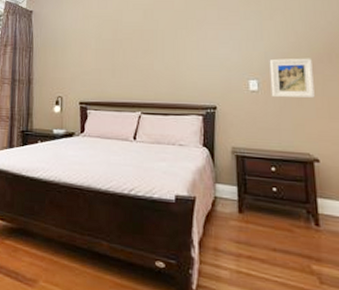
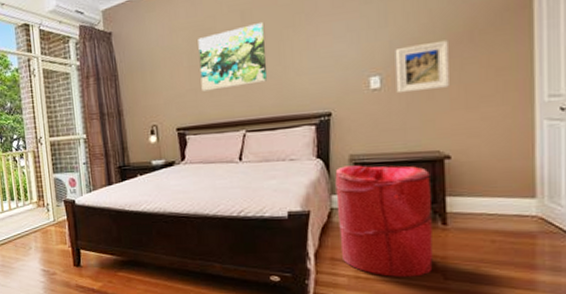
wall art: none [105,22,163,73] -> present [198,23,268,92]
laundry hamper: none [219,157,309,278] -> present [335,165,433,277]

